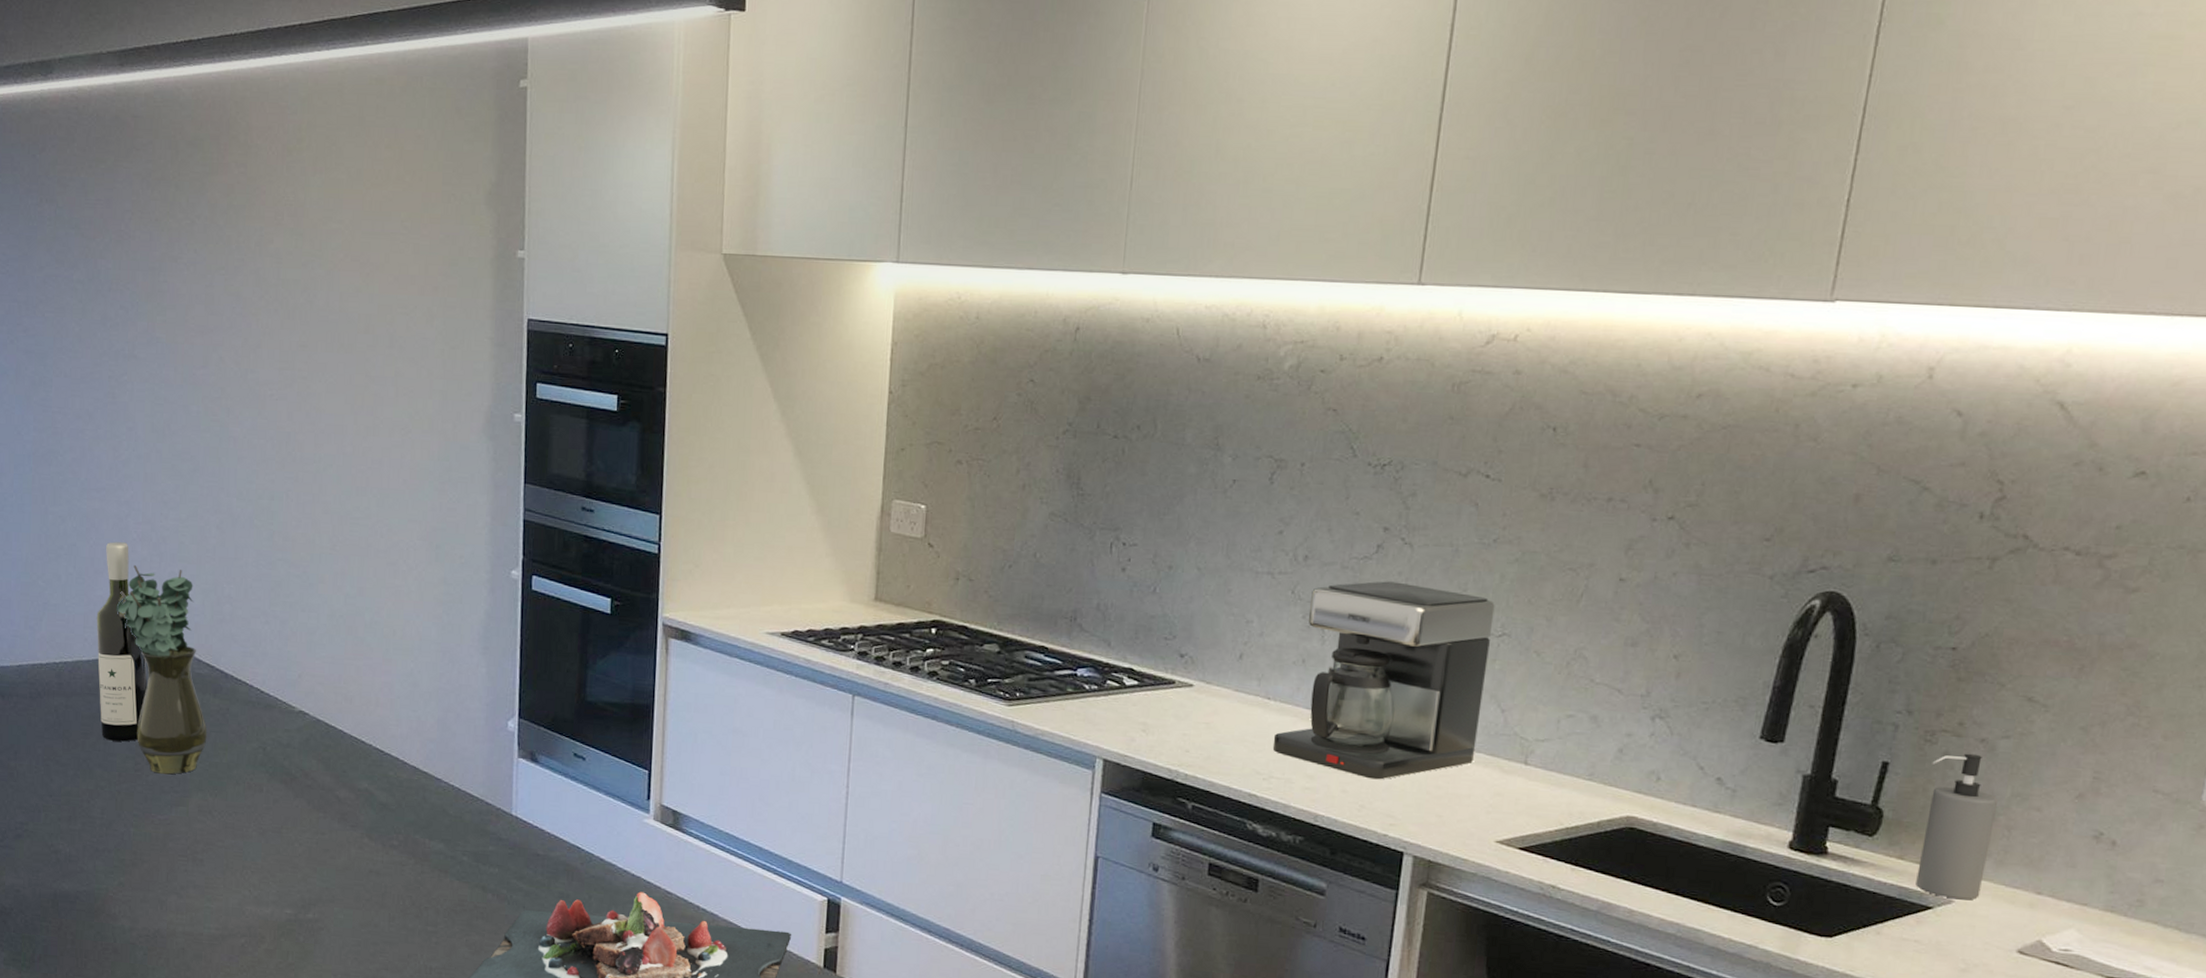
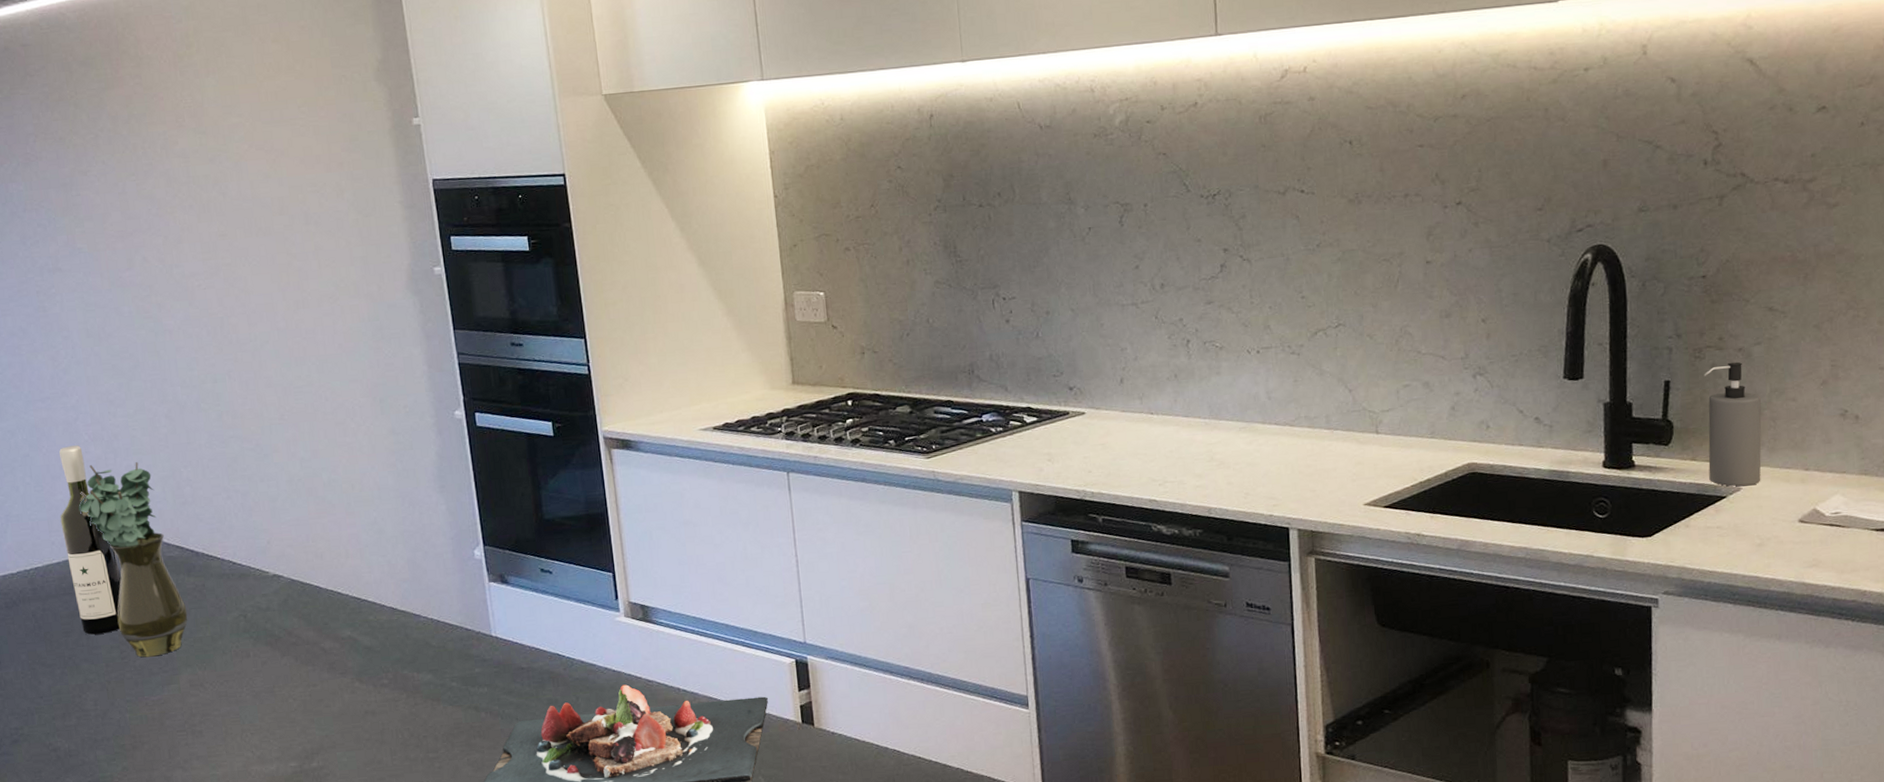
coffee maker: present [1272,581,1495,780] -> none [1162,294,1334,469]

